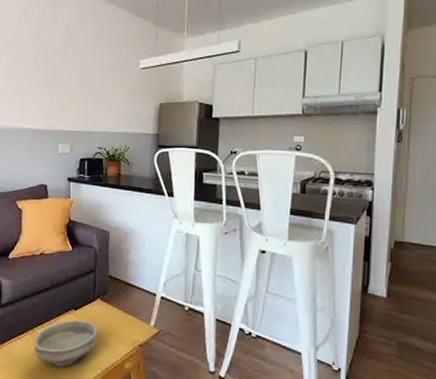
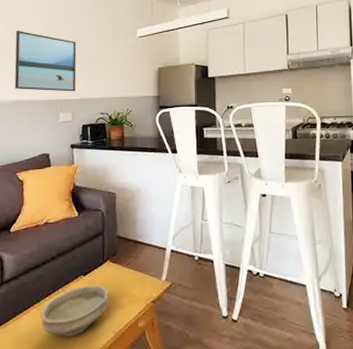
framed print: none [16,55,78,123] -> present [14,30,77,92]

